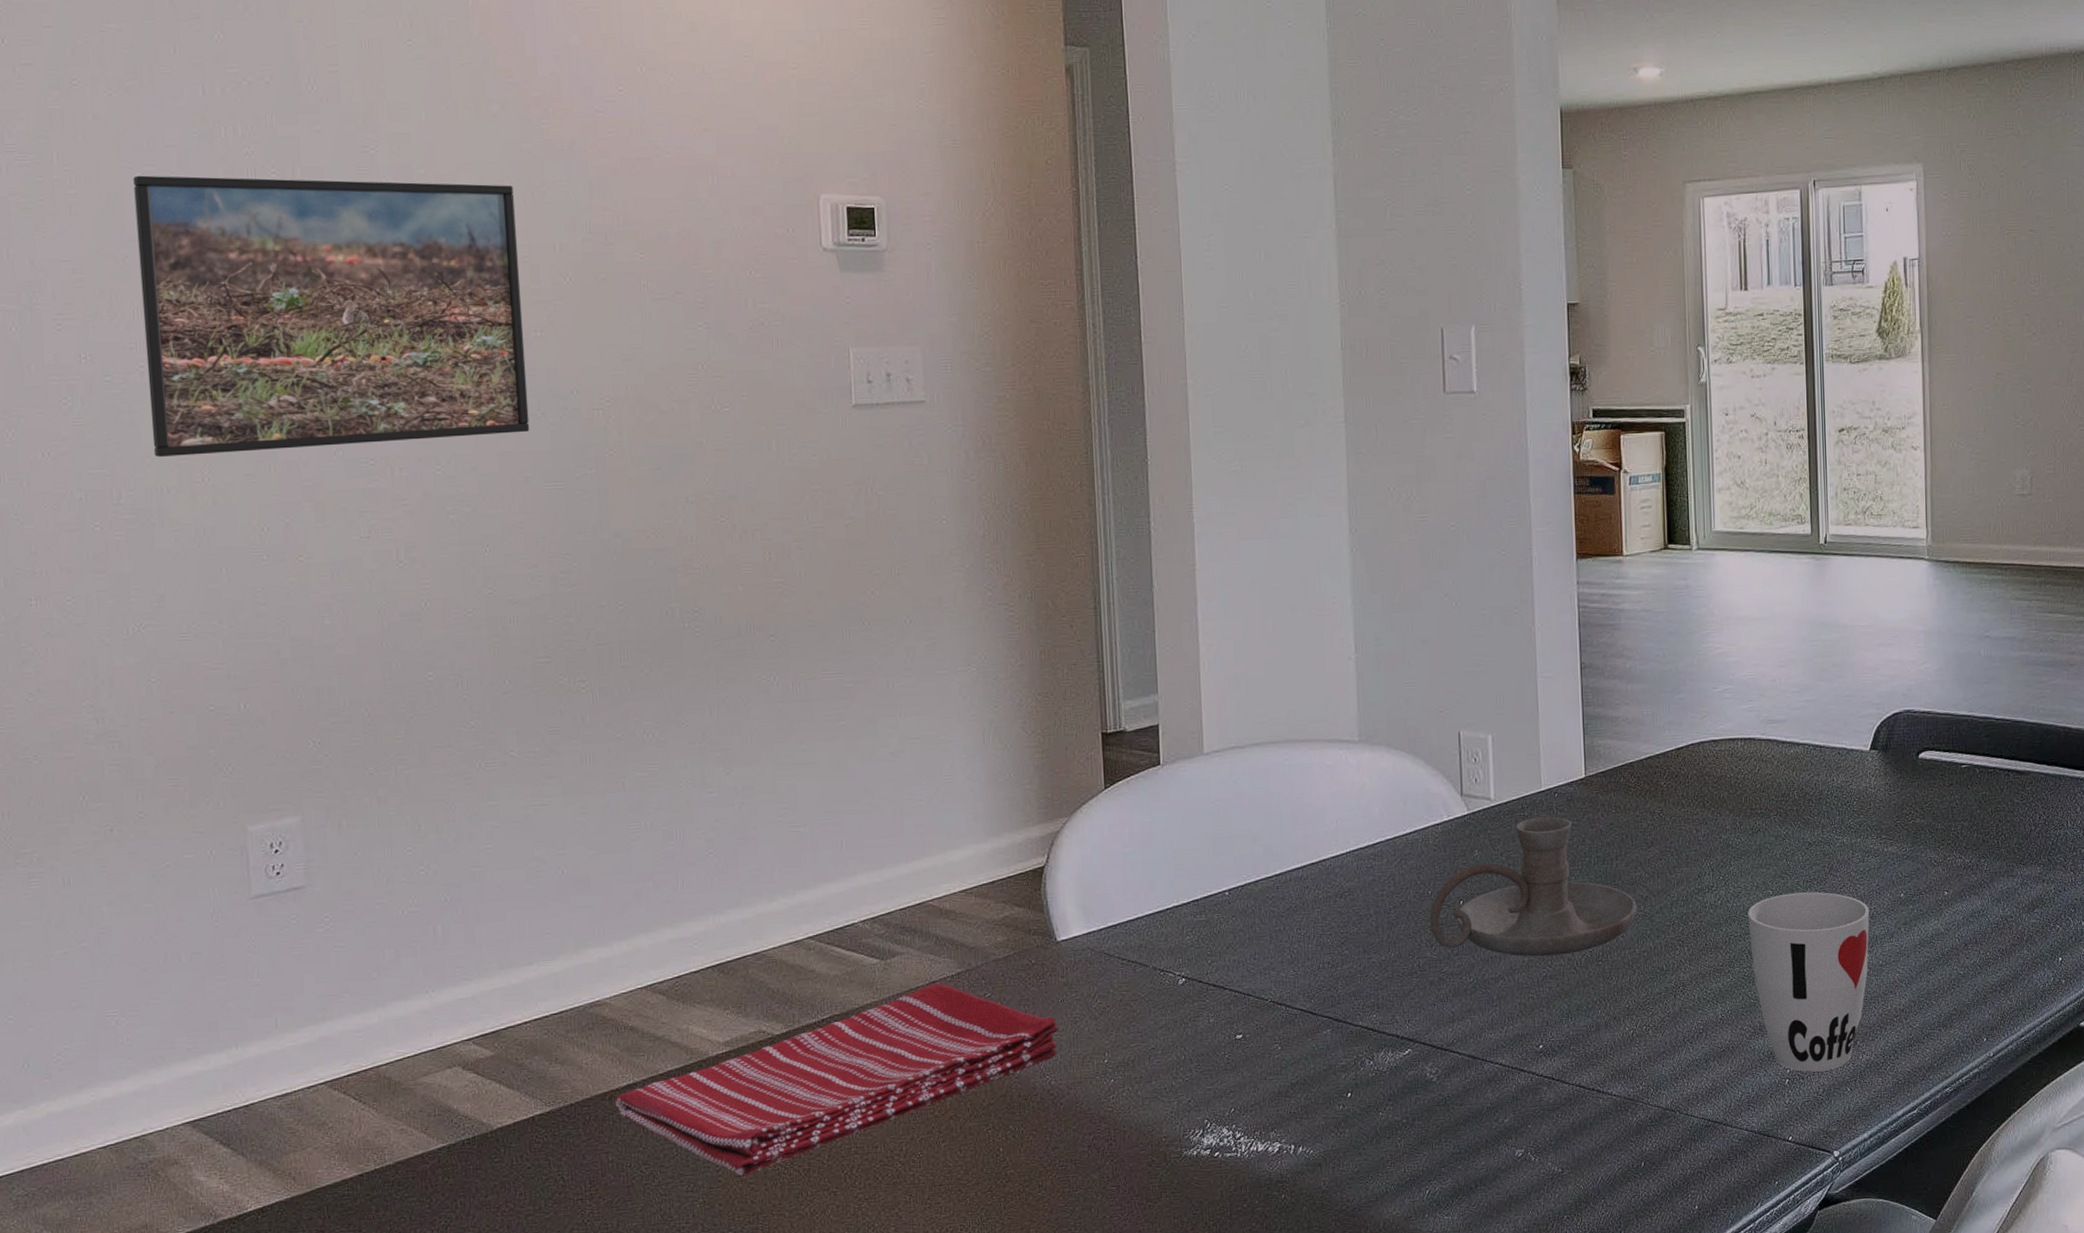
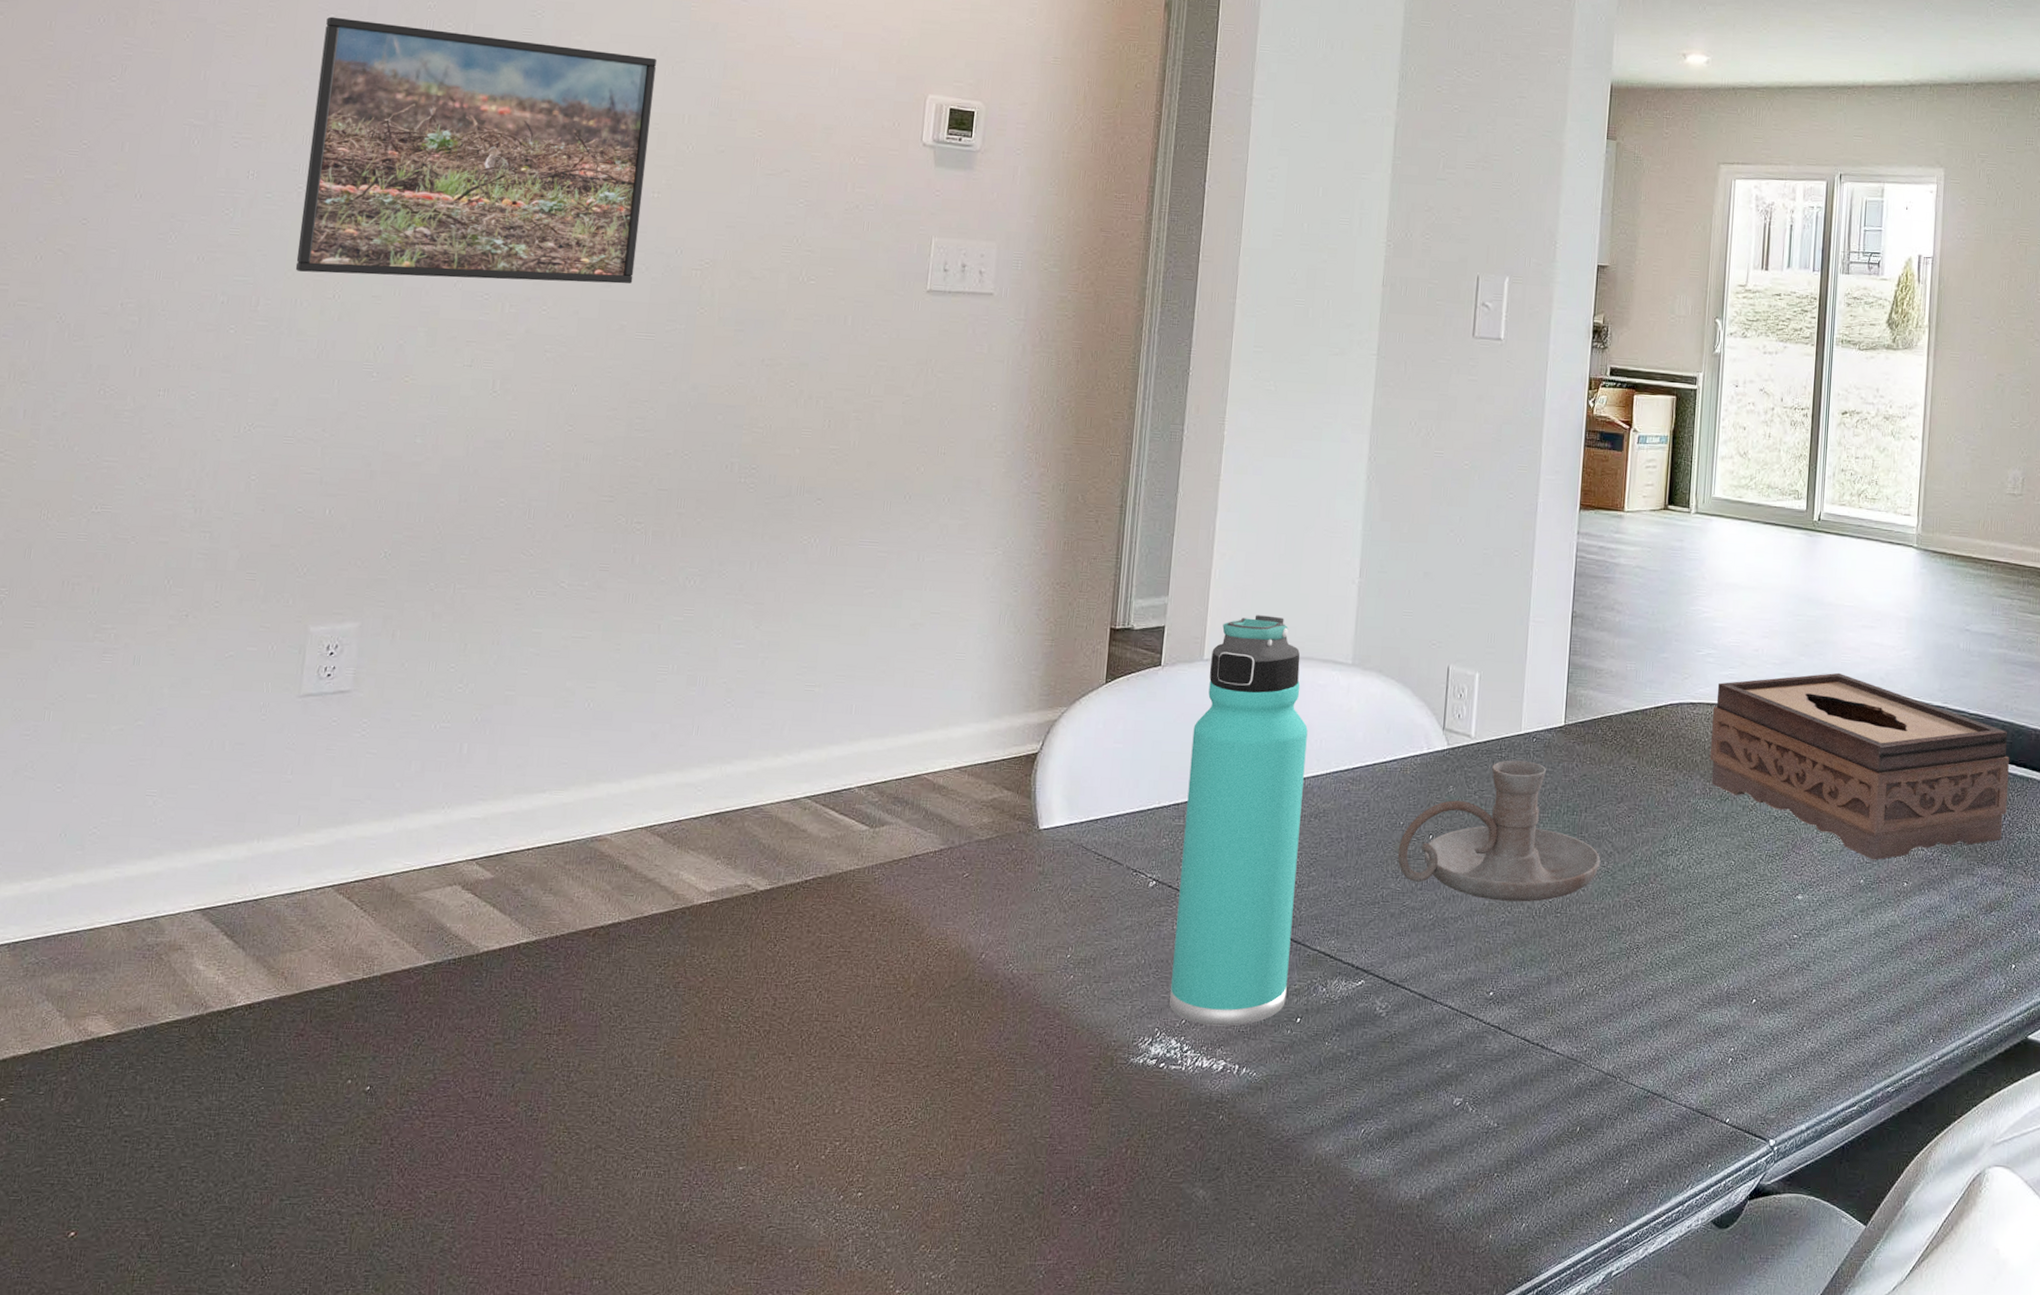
dish towel: present [615,984,1058,1176] -> none [598,858,1028,1029]
thermos bottle: none [1203,702,1334,1111] -> present [1169,615,1308,1026]
tissue box: none [1736,693,2041,874] -> present [1709,672,2009,860]
cup: present [1748,892,1869,1072] -> none [1707,866,1828,1054]

